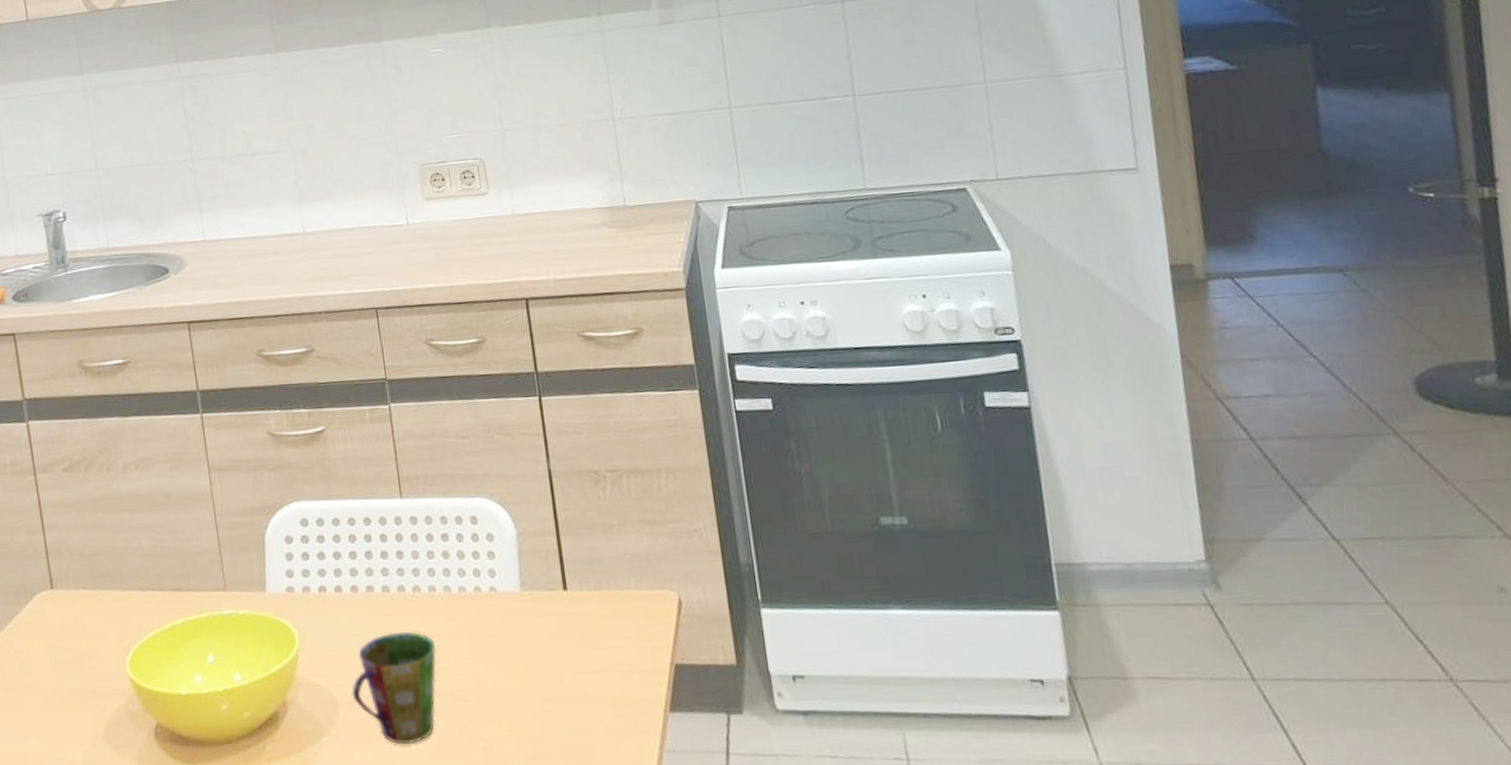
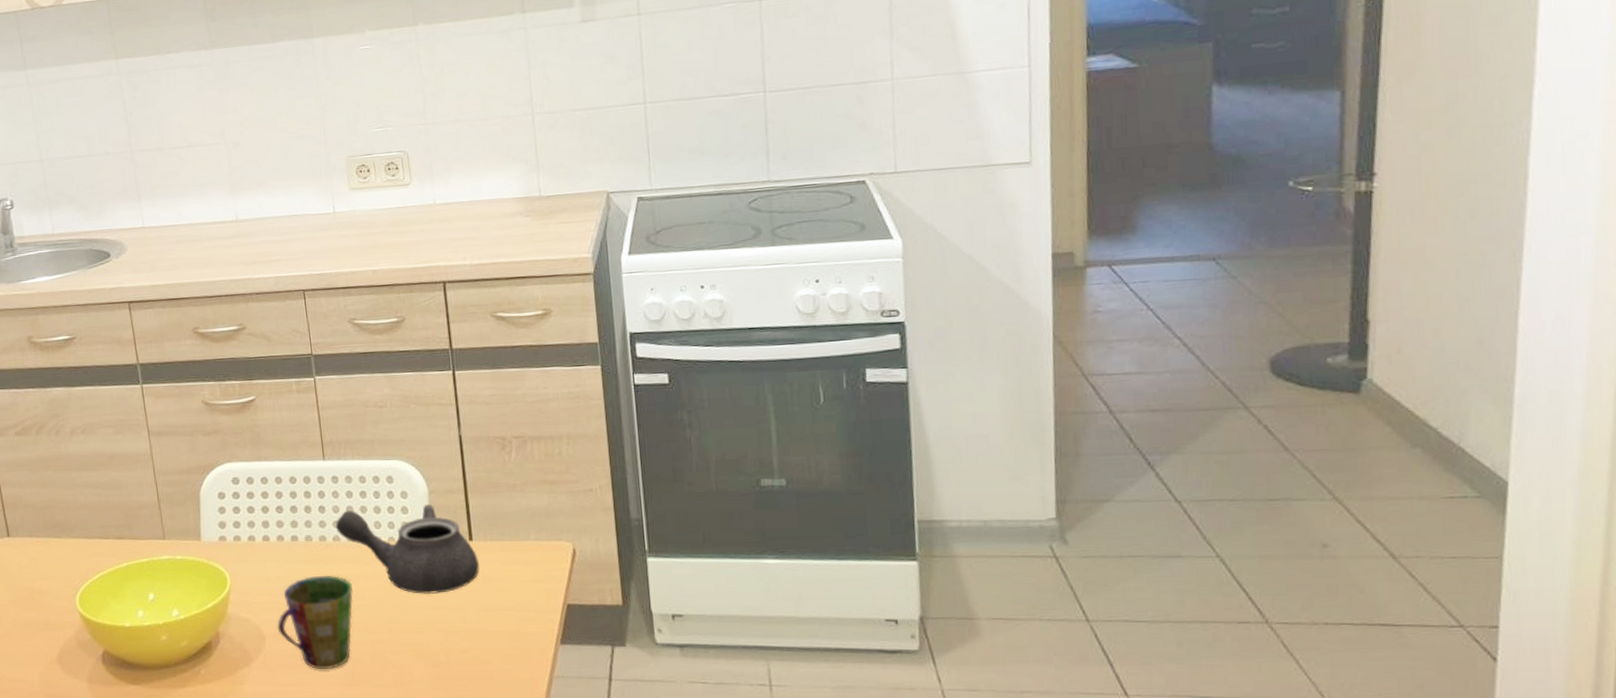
teapot: none [414,547,576,654] -> present [335,503,480,595]

